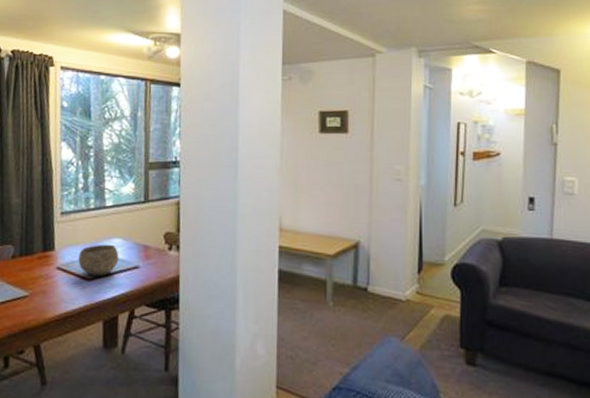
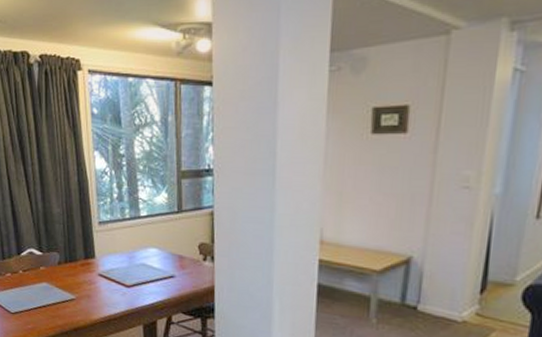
bowl: present [78,244,119,277] -> none [117,253,155,284]

